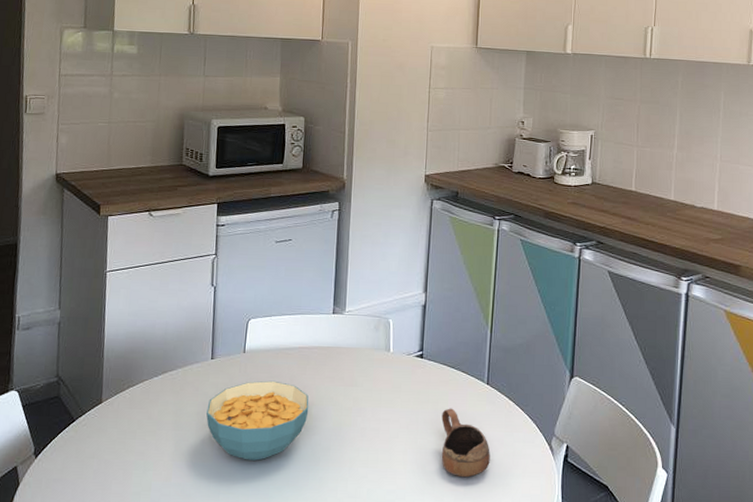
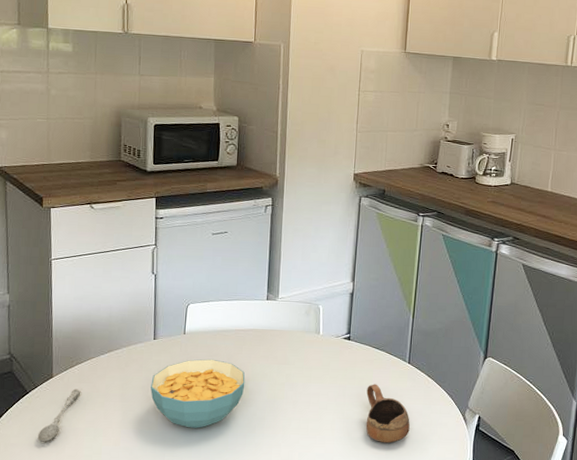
soupspoon: none [82,415,132,477] -> present [37,389,81,442]

